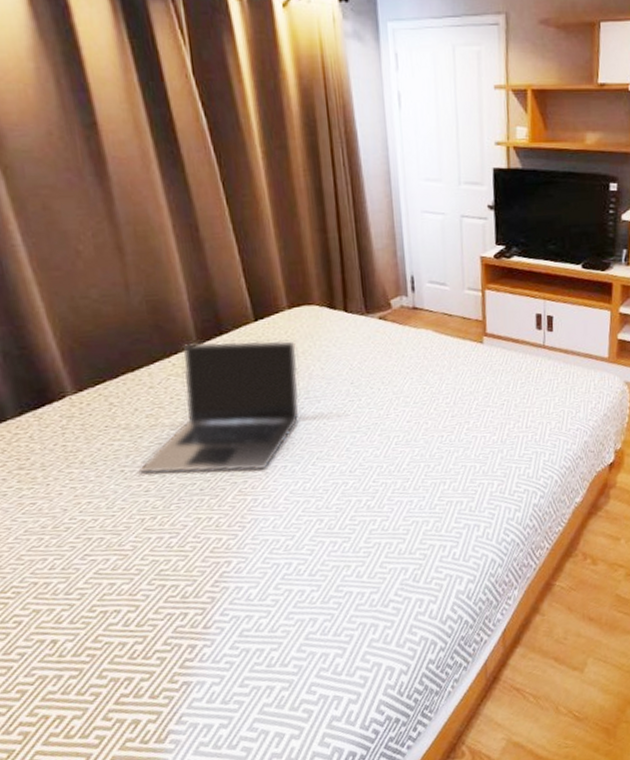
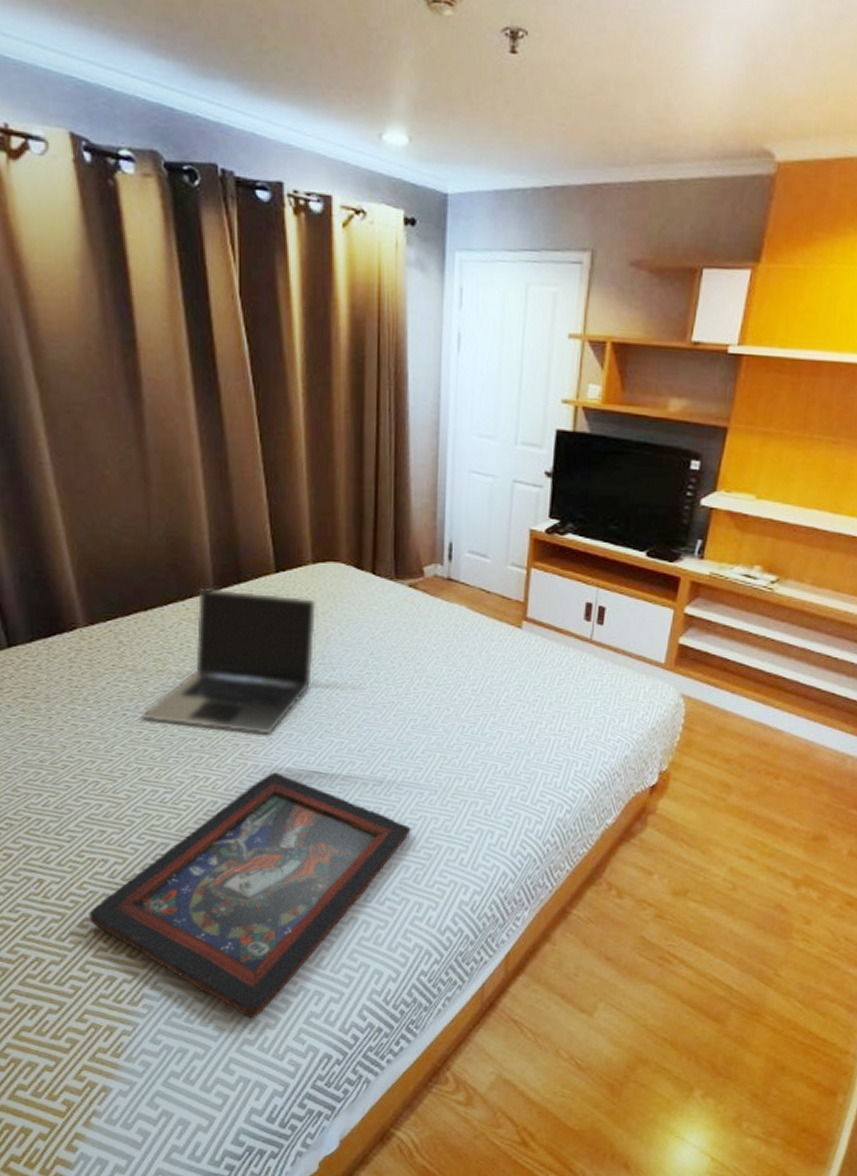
decorative tray: none [106,502,406,734] -> present [89,772,411,1019]

